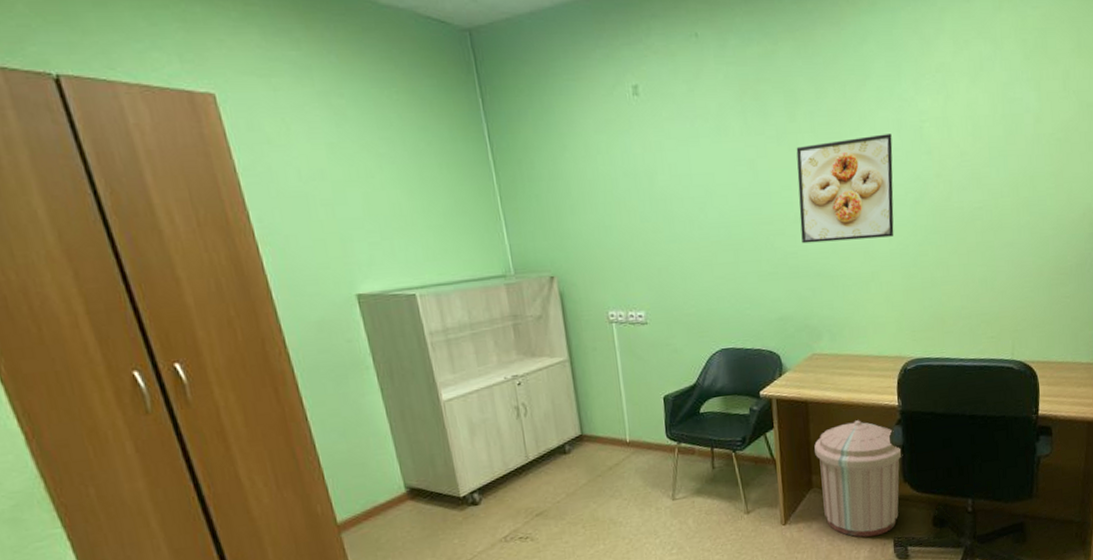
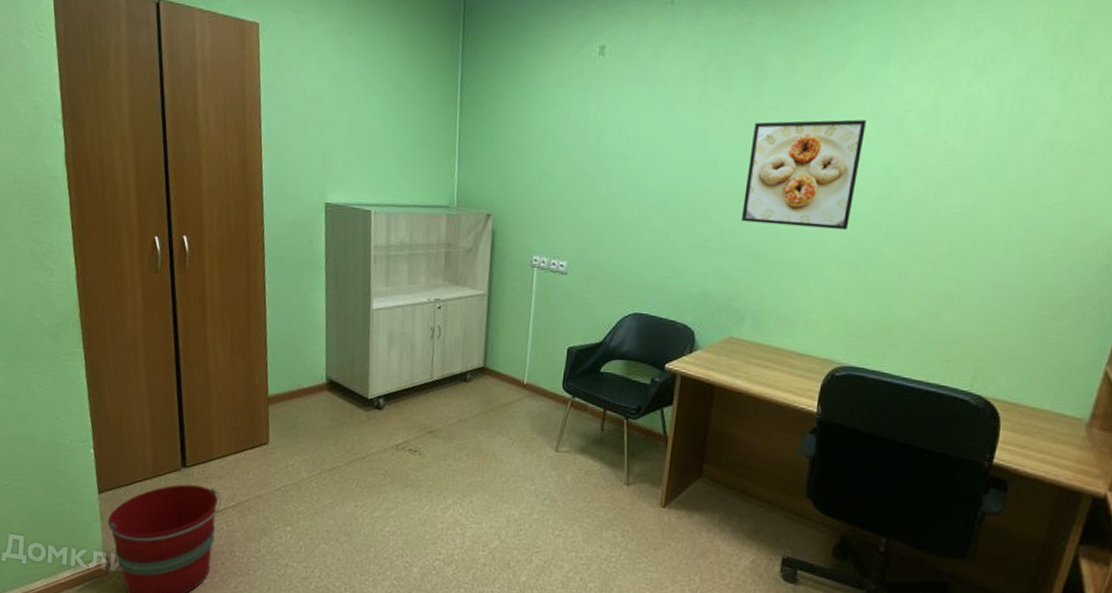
trash can: present [814,420,903,538] -> none [709,417,812,548]

